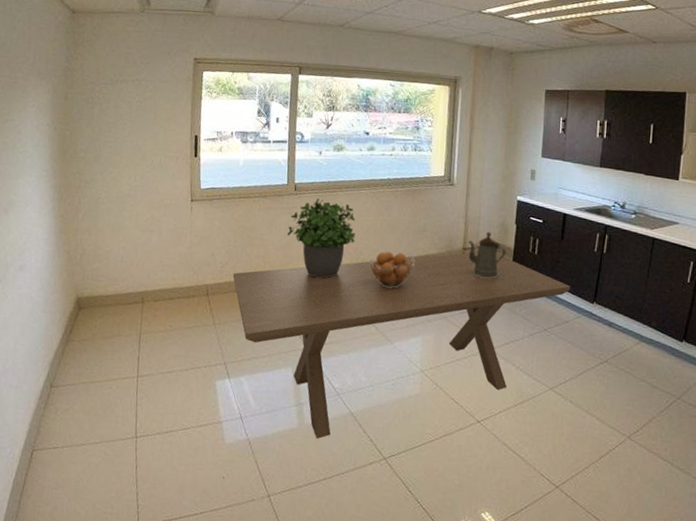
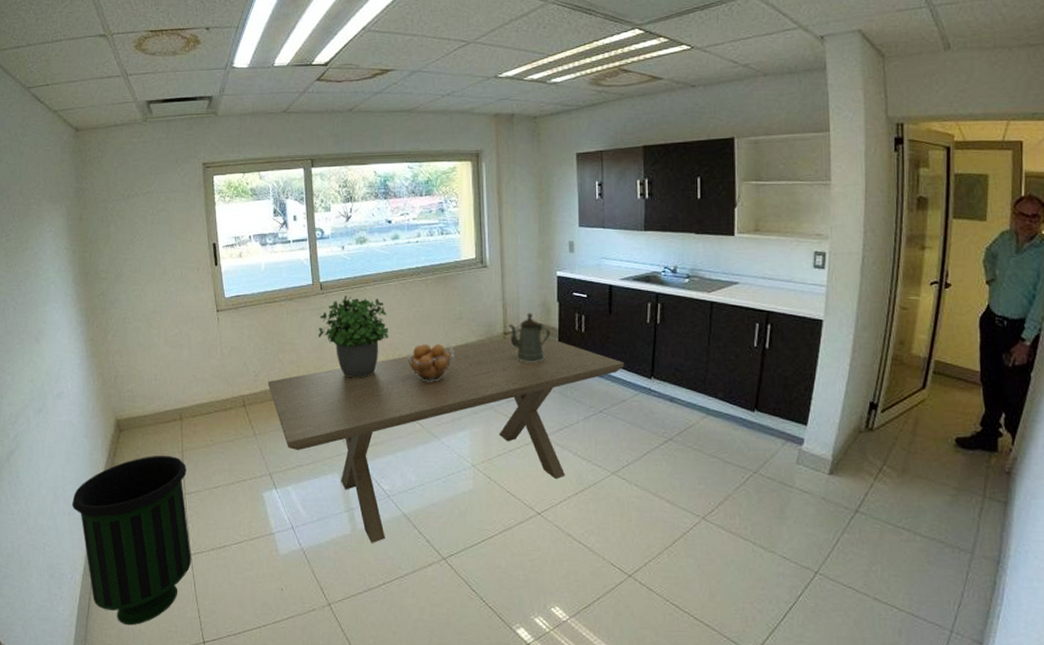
trash can: none [20,336,142,504] -> present [71,455,192,626]

